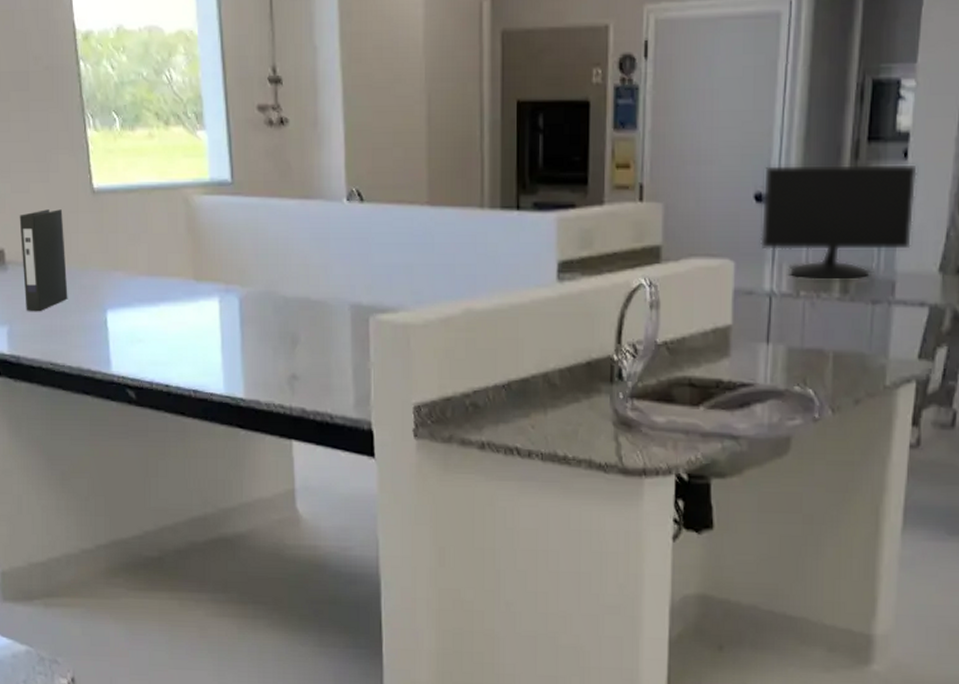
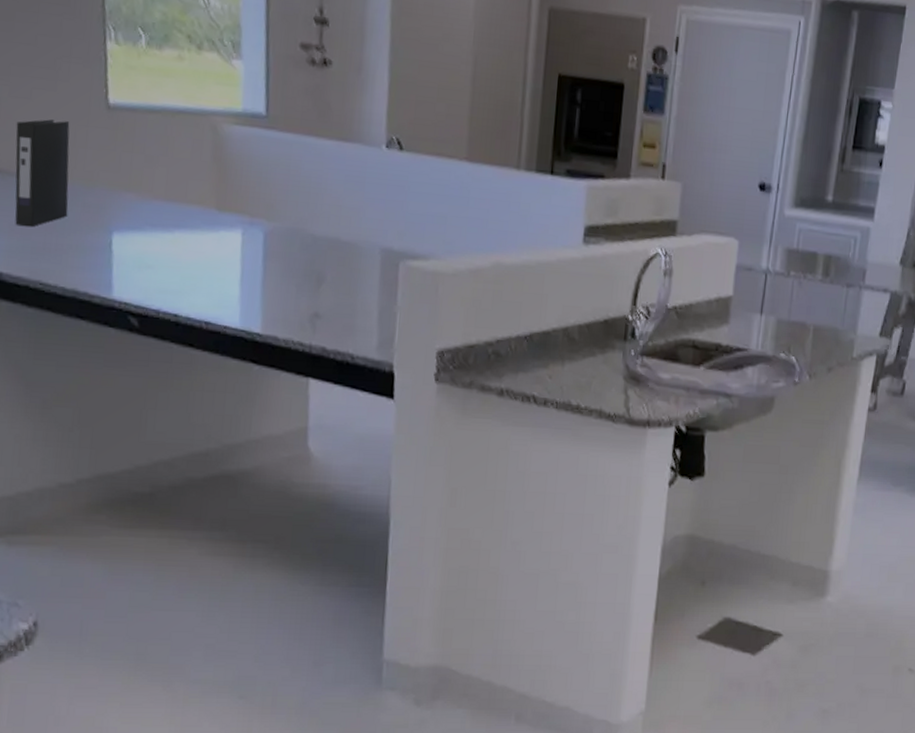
computer monitor: present [761,163,917,281] -> none [761,159,888,266]

